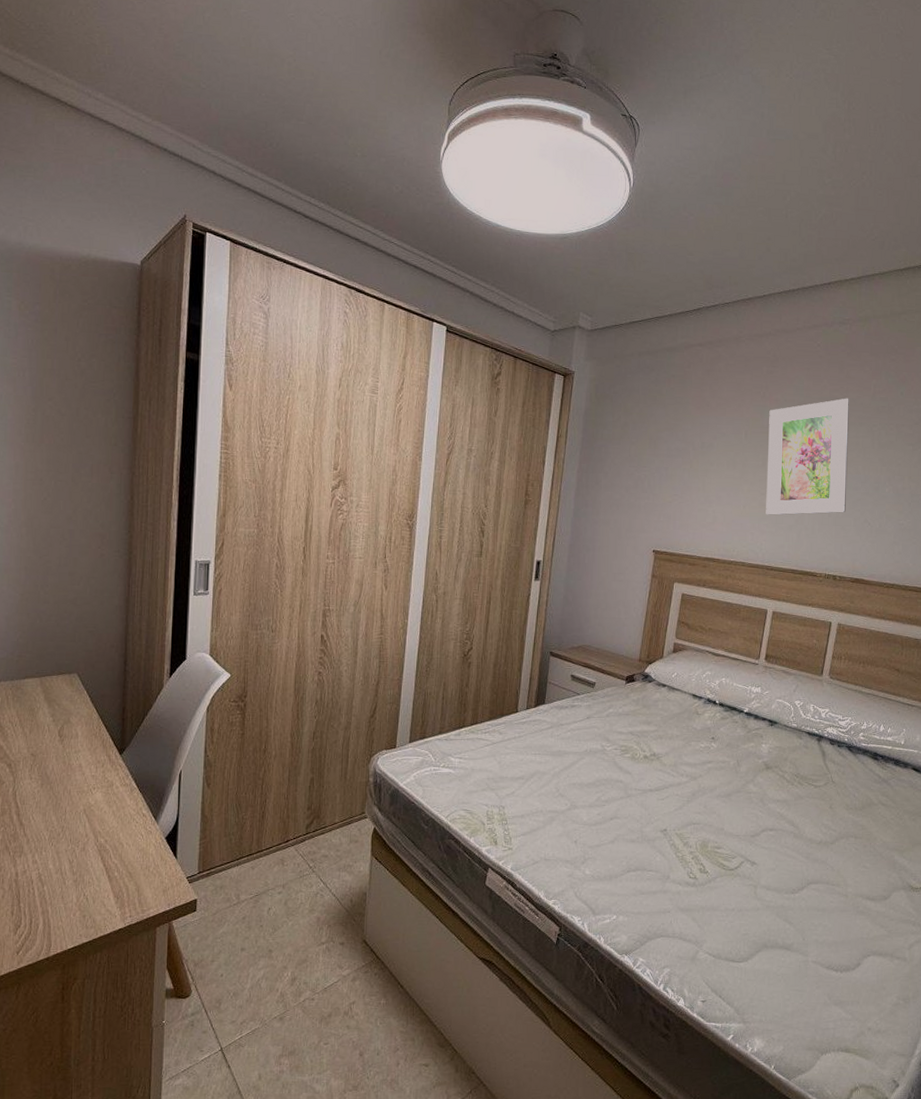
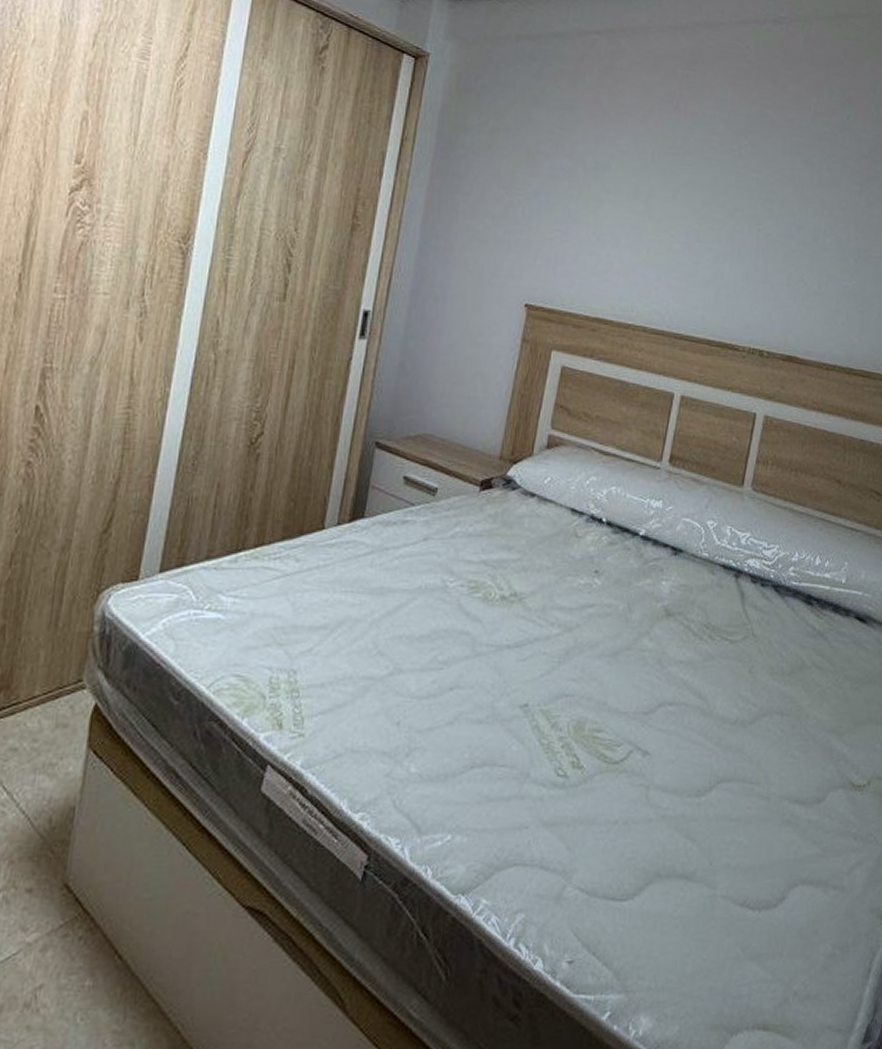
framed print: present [766,398,850,515] -> none [675,117,785,268]

